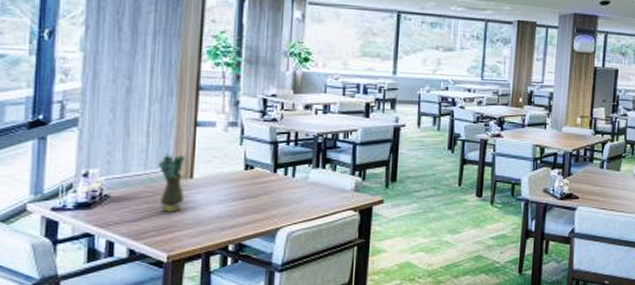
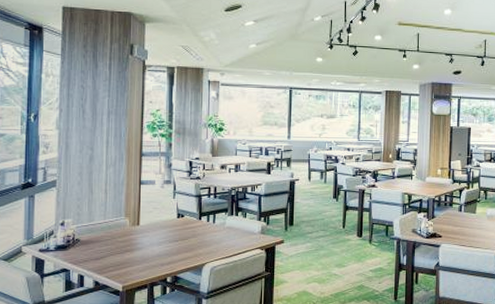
vase: present [157,153,185,212] -> none [113,205,134,252]

